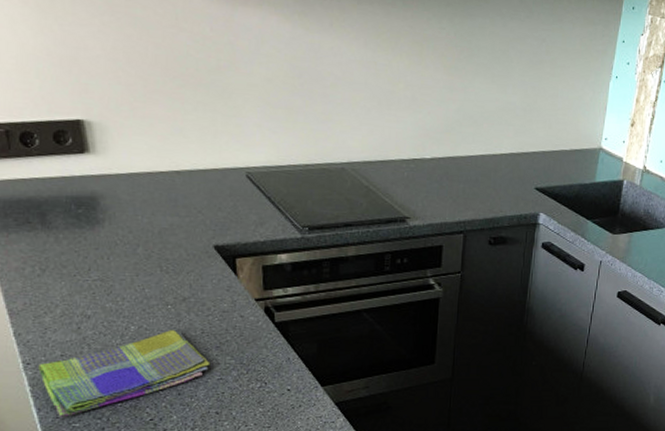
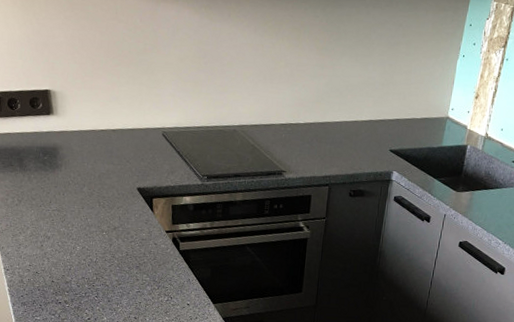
dish towel: present [38,330,211,417] -> none [14,251,132,312]

